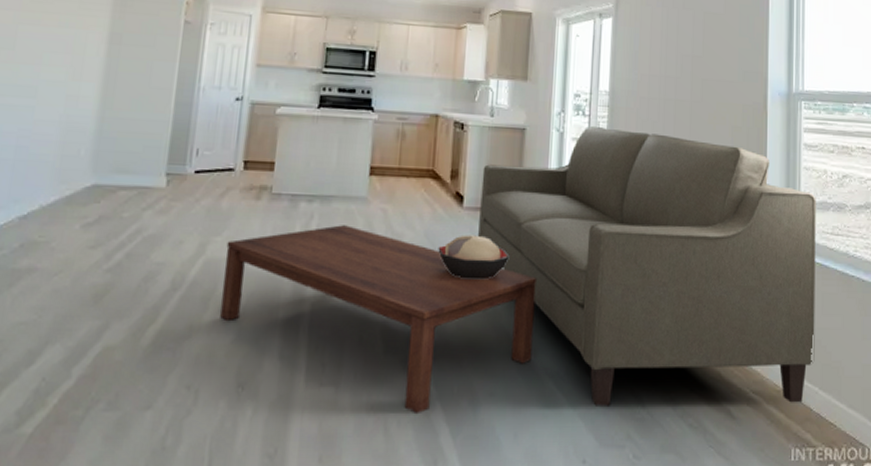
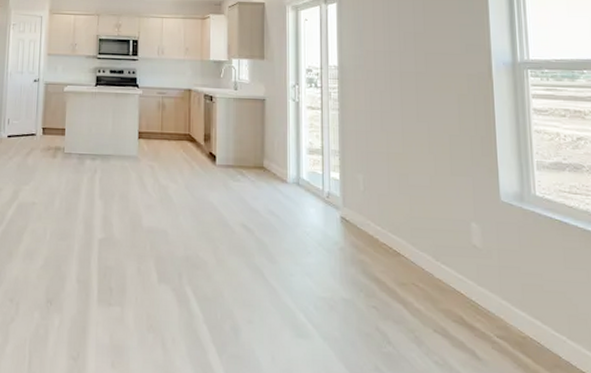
coffee table: present [220,225,536,413] -> none [31,178,283,333]
decorative bowl: present [438,235,510,280] -> none [197,187,258,225]
sofa: present [478,125,816,406] -> none [230,95,560,350]

